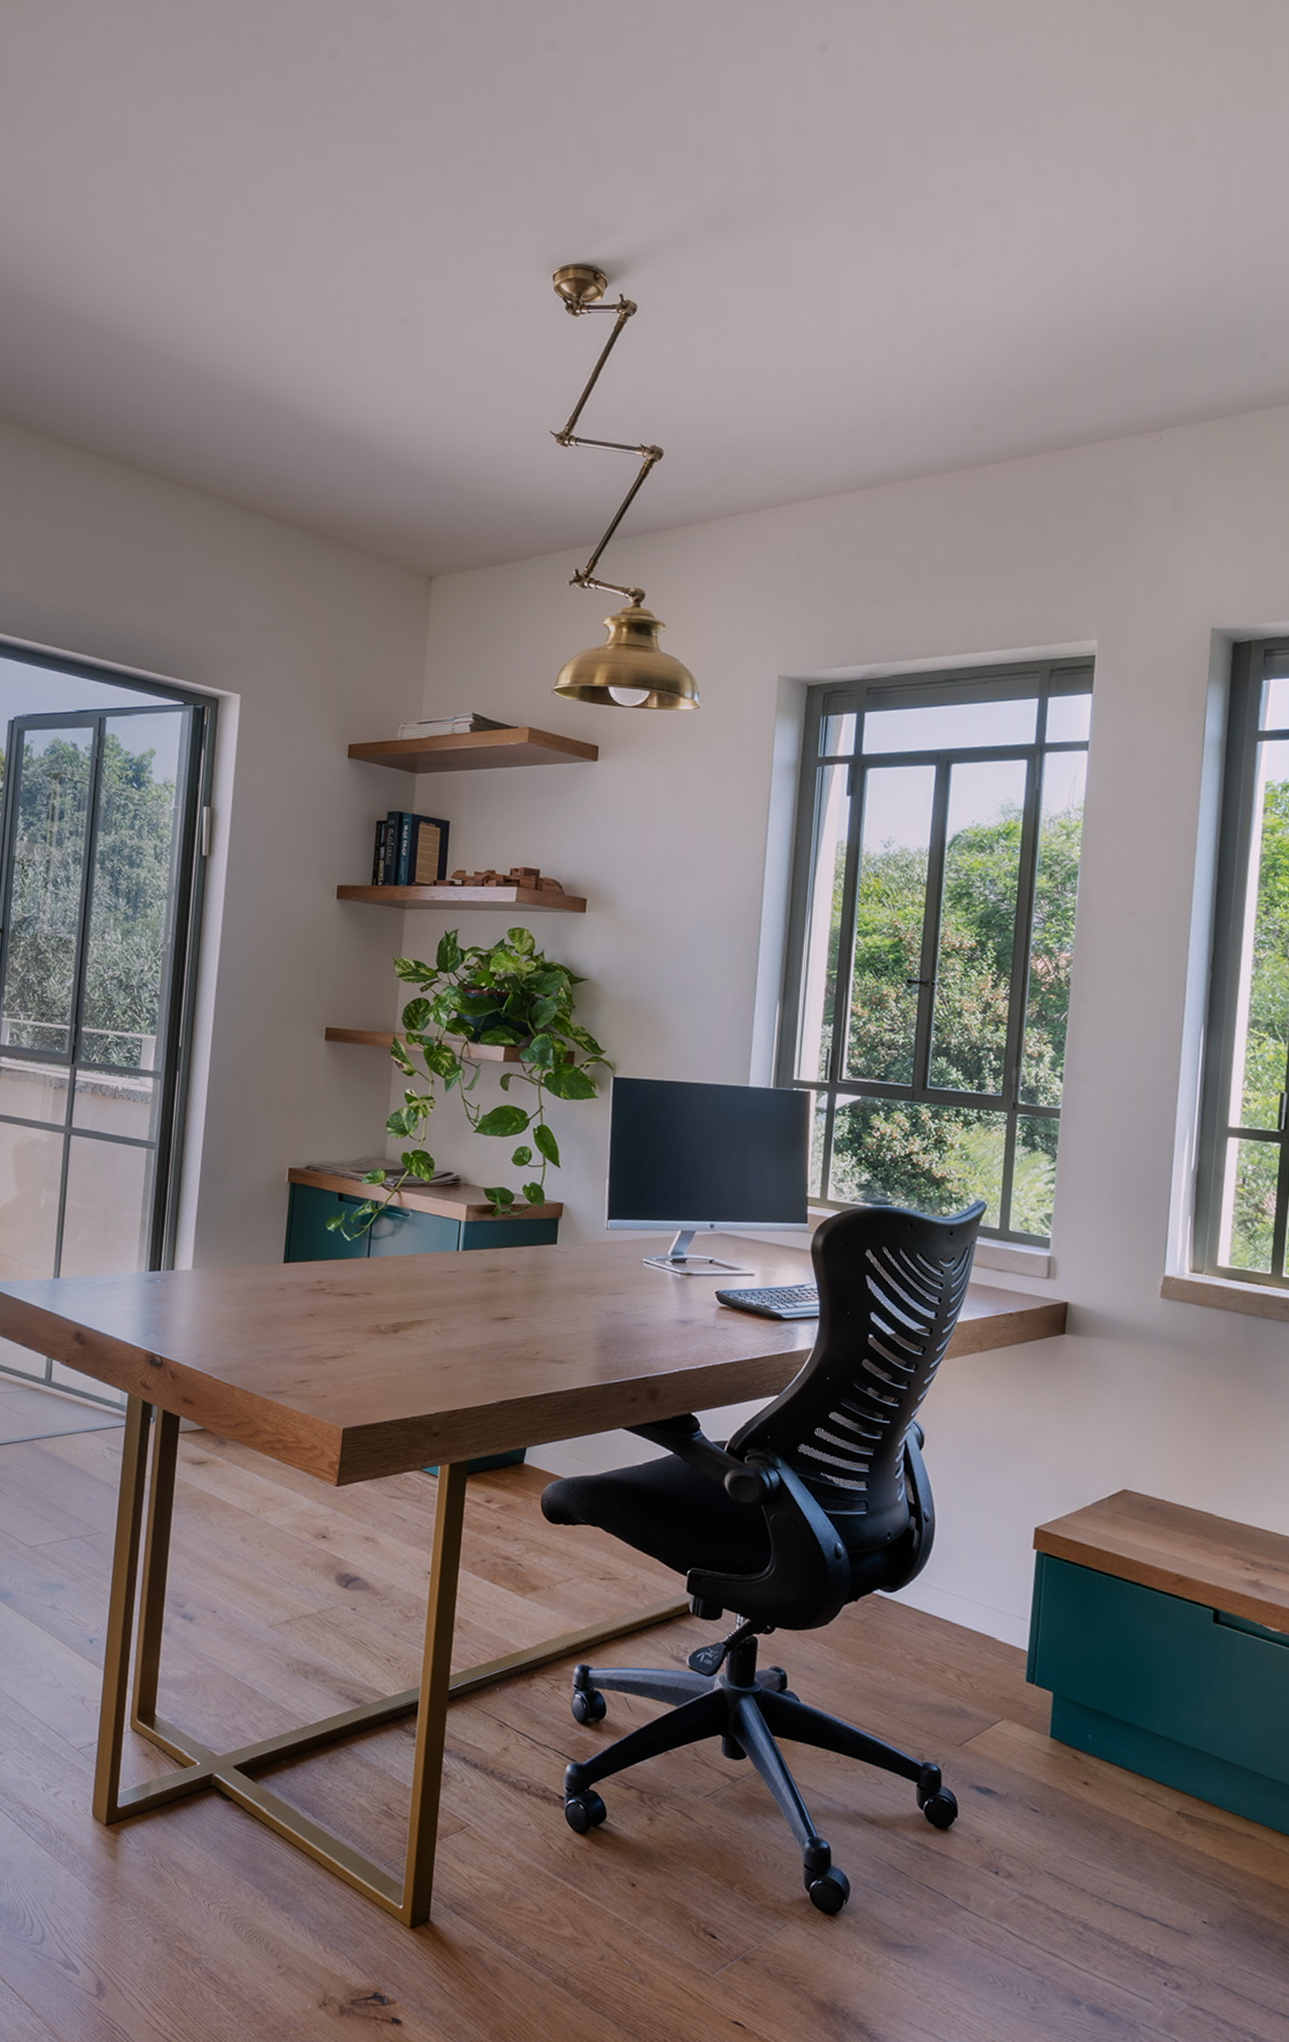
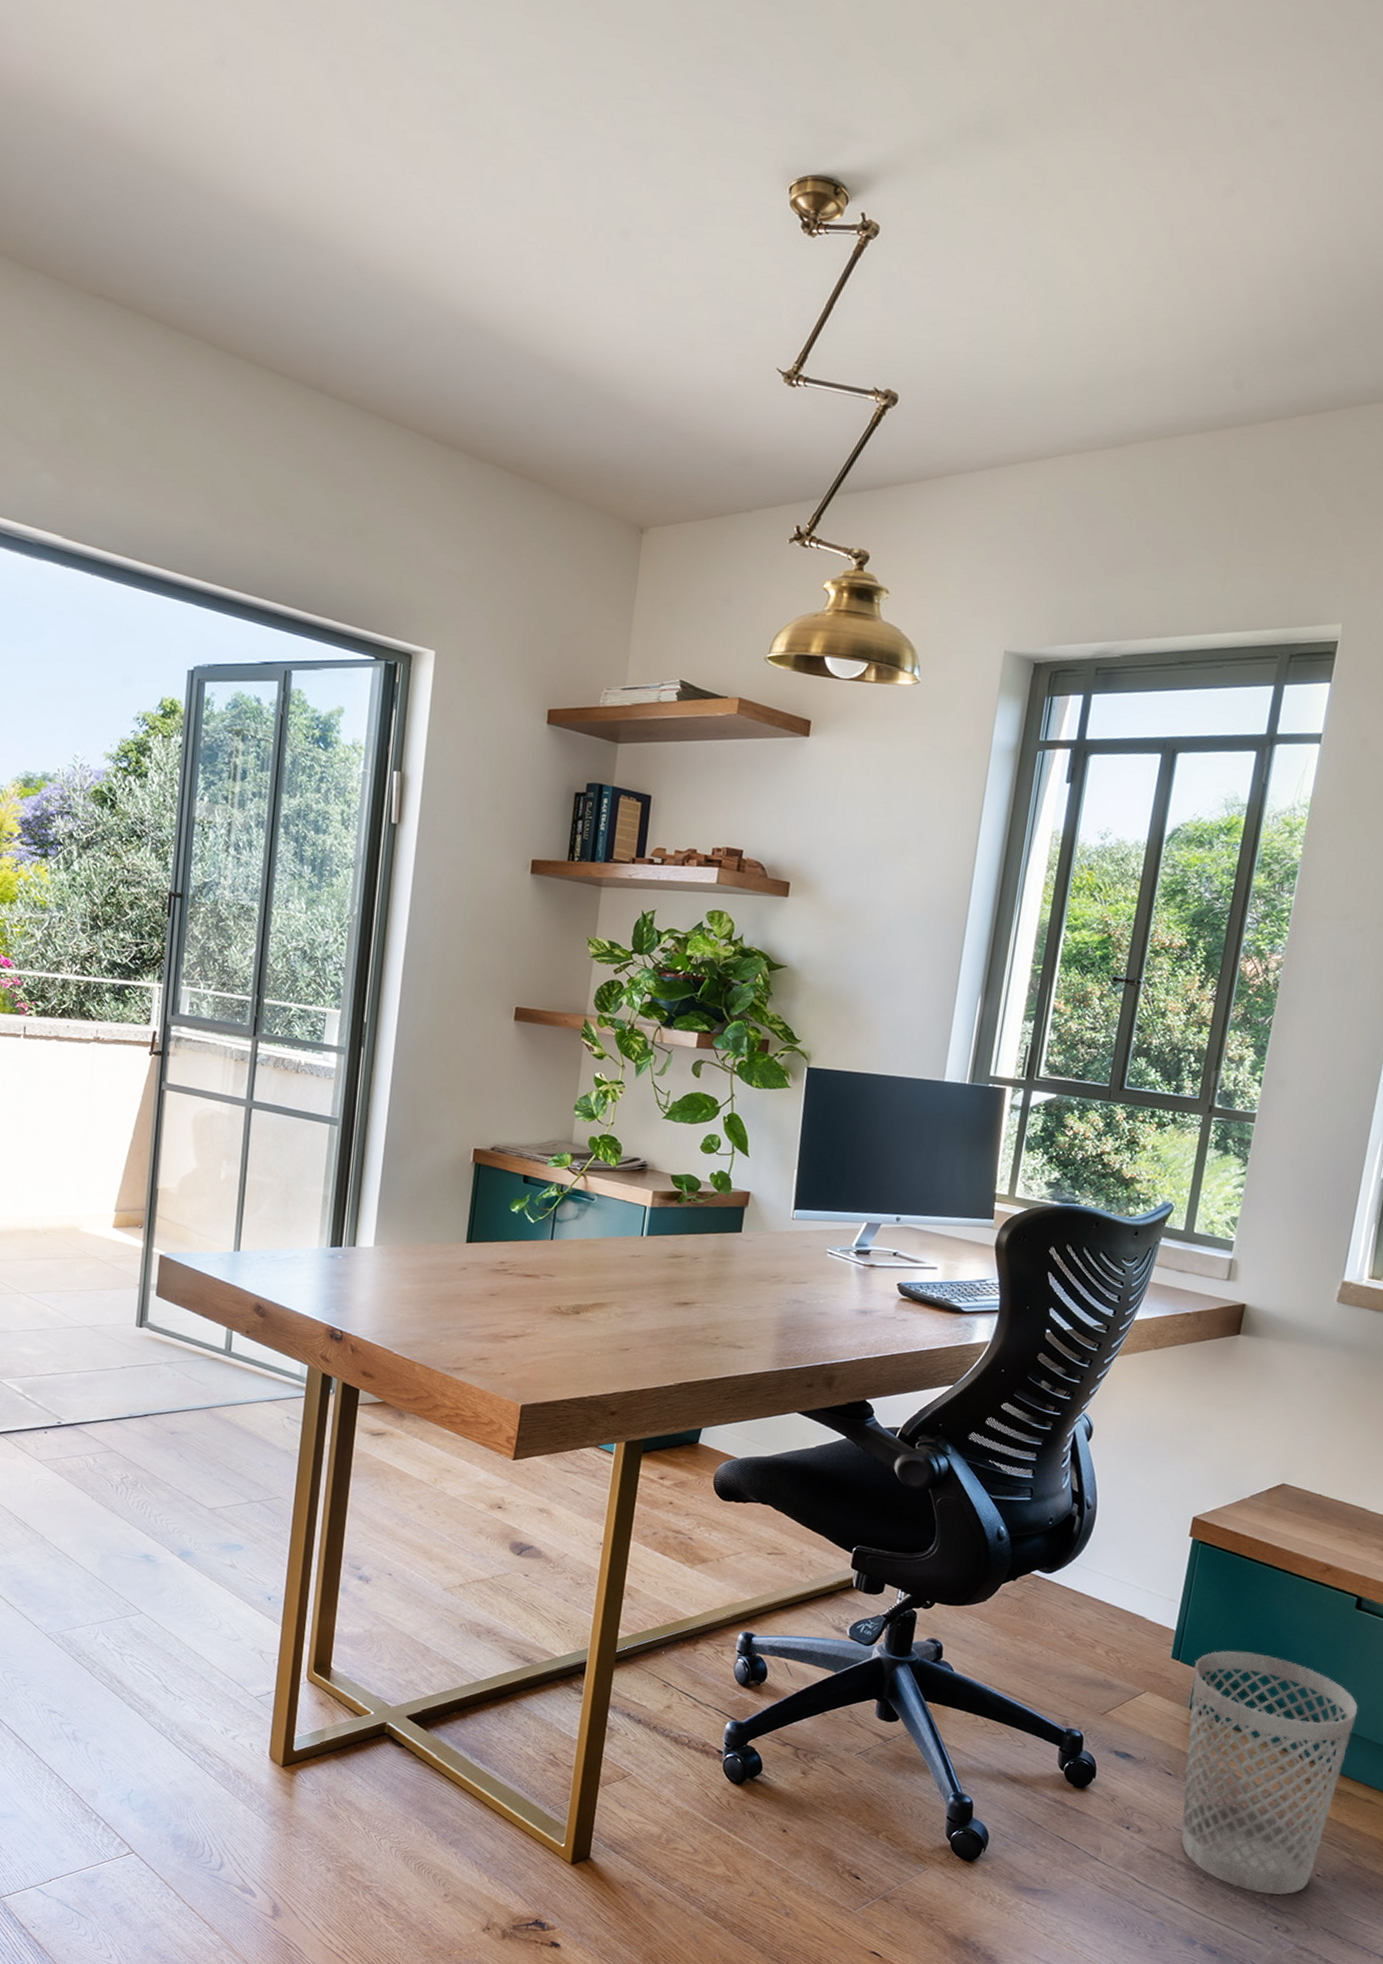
wastebasket: none [1049,1671,1228,1946] -> present [1180,1650,1359,1895]

